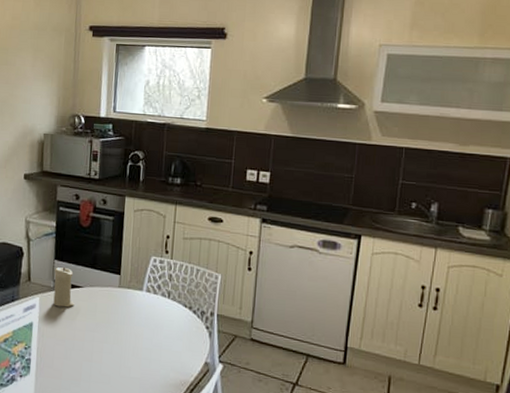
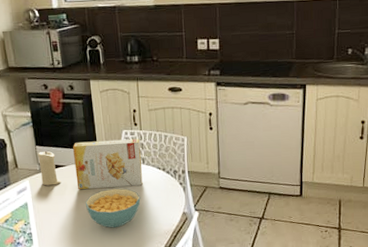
cereal box: none [91,262,168,323] -> present [73,138,143,189]
cereal bowl: none [96,321,159,369] -> present [85,188,141,228]

